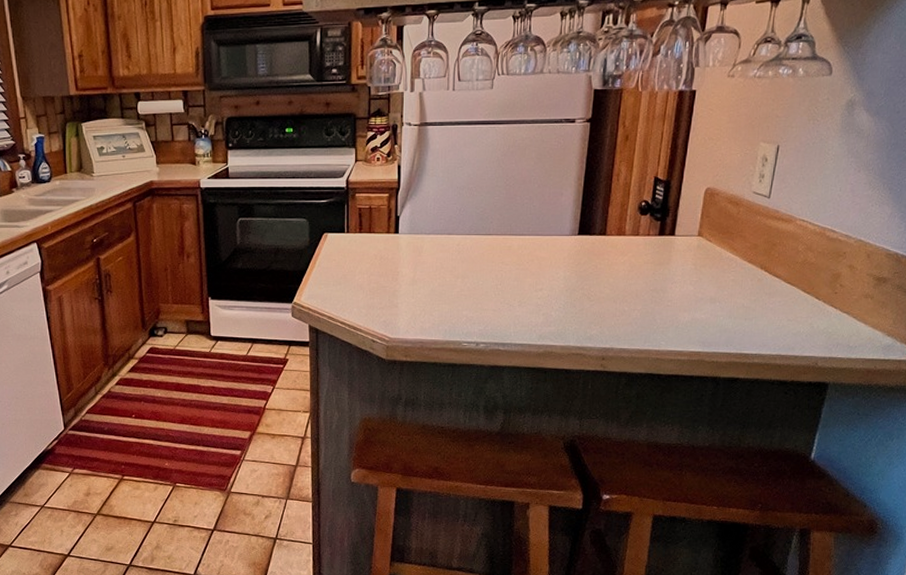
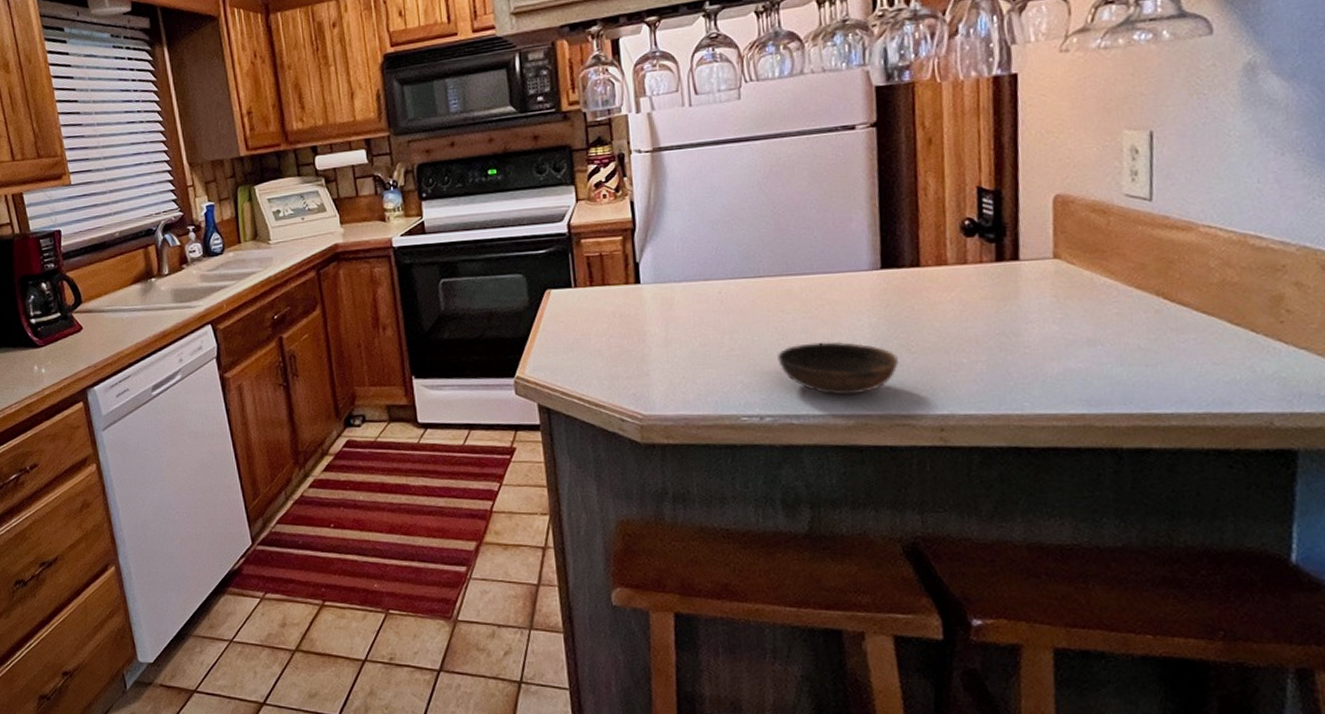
bowl: none [495,289,581,330] -> present [777,341,900,395]

